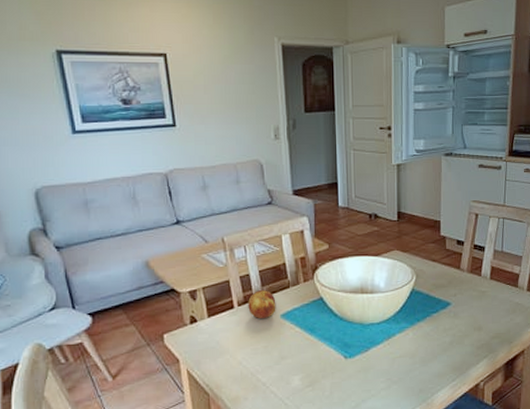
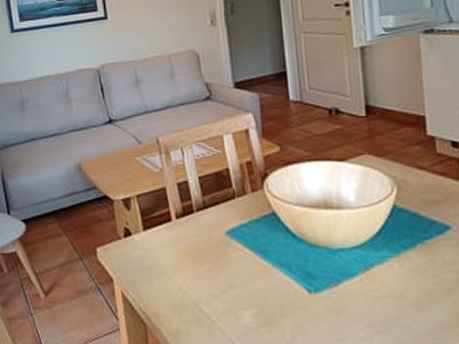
fruit: present [248,289,276,319] -> none [187,199,220,236]

